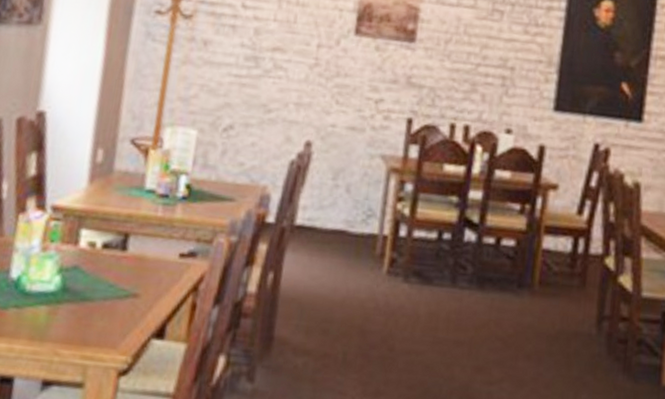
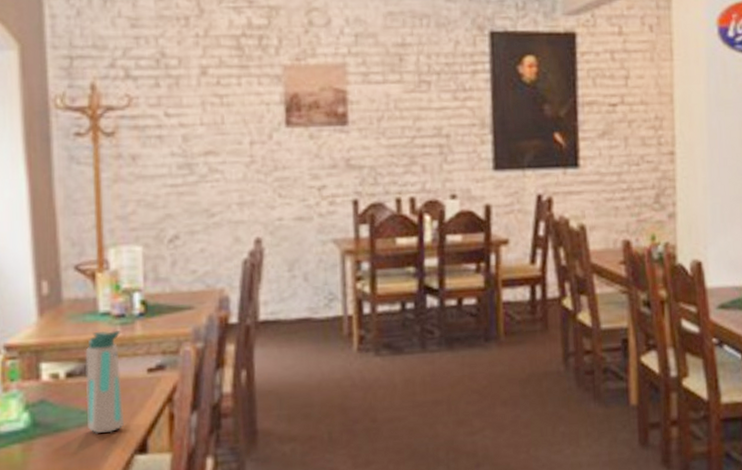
water bottle: none [113,207,162,312] -> present [85,331,125,434]

